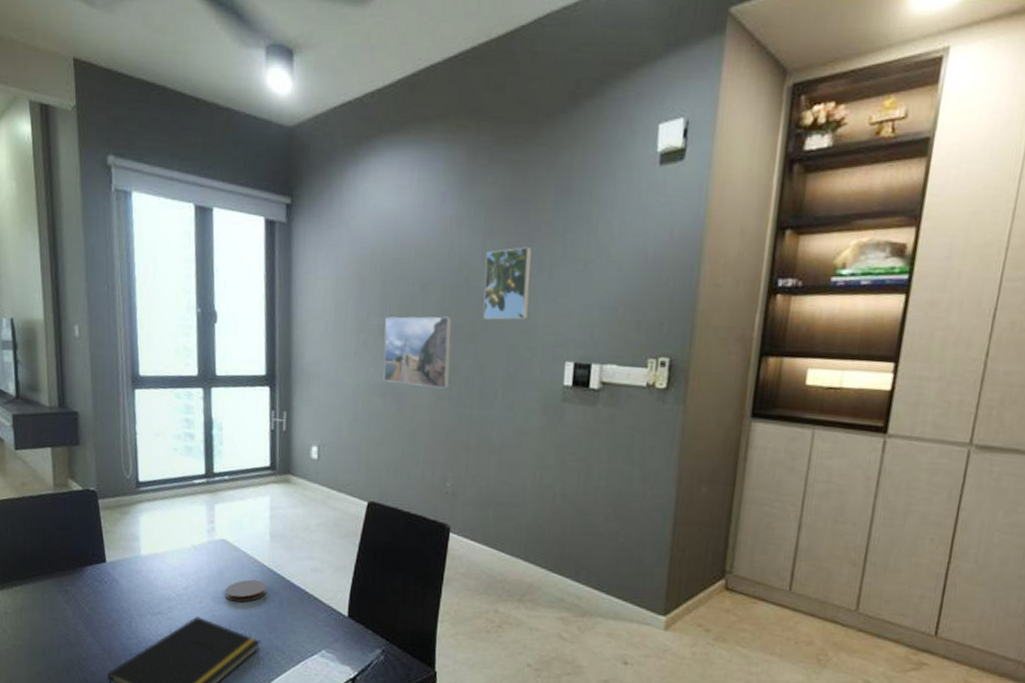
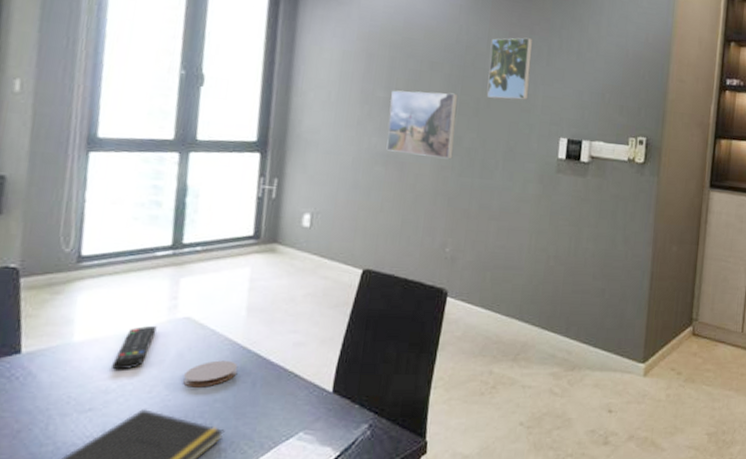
remote control: none [171,545,201,582] -> present [112,325,157,370]

